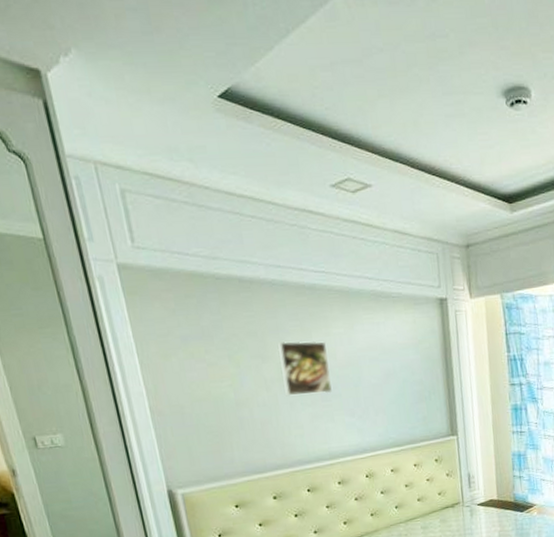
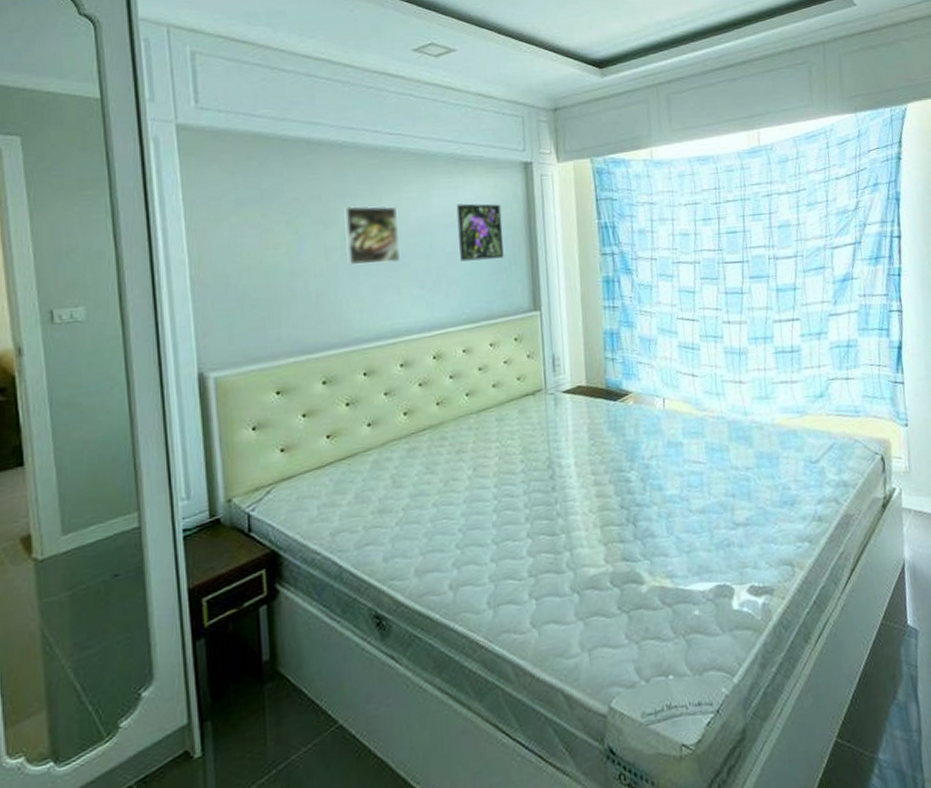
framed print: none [379,338,424,392] -> present [456,203,504,262]

